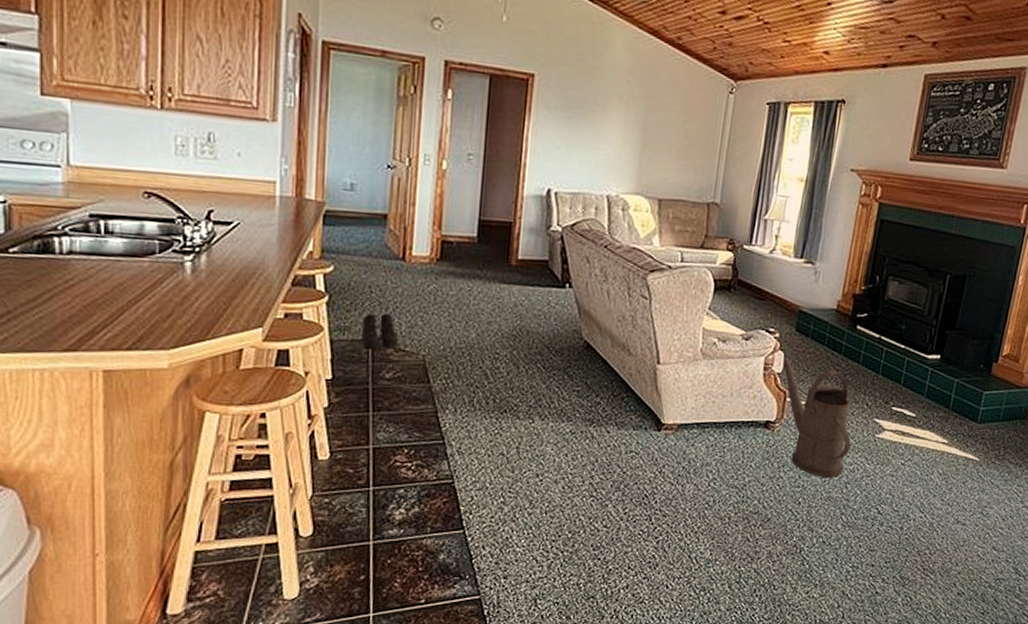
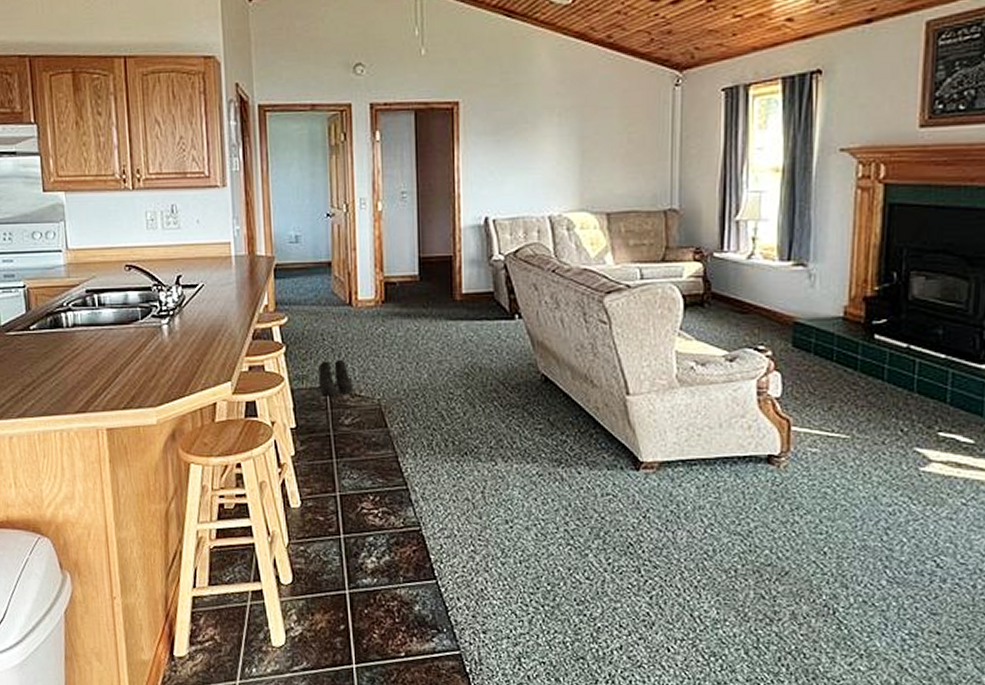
watering can: present [782,360,851,477] -> none [780,381,885,522]

